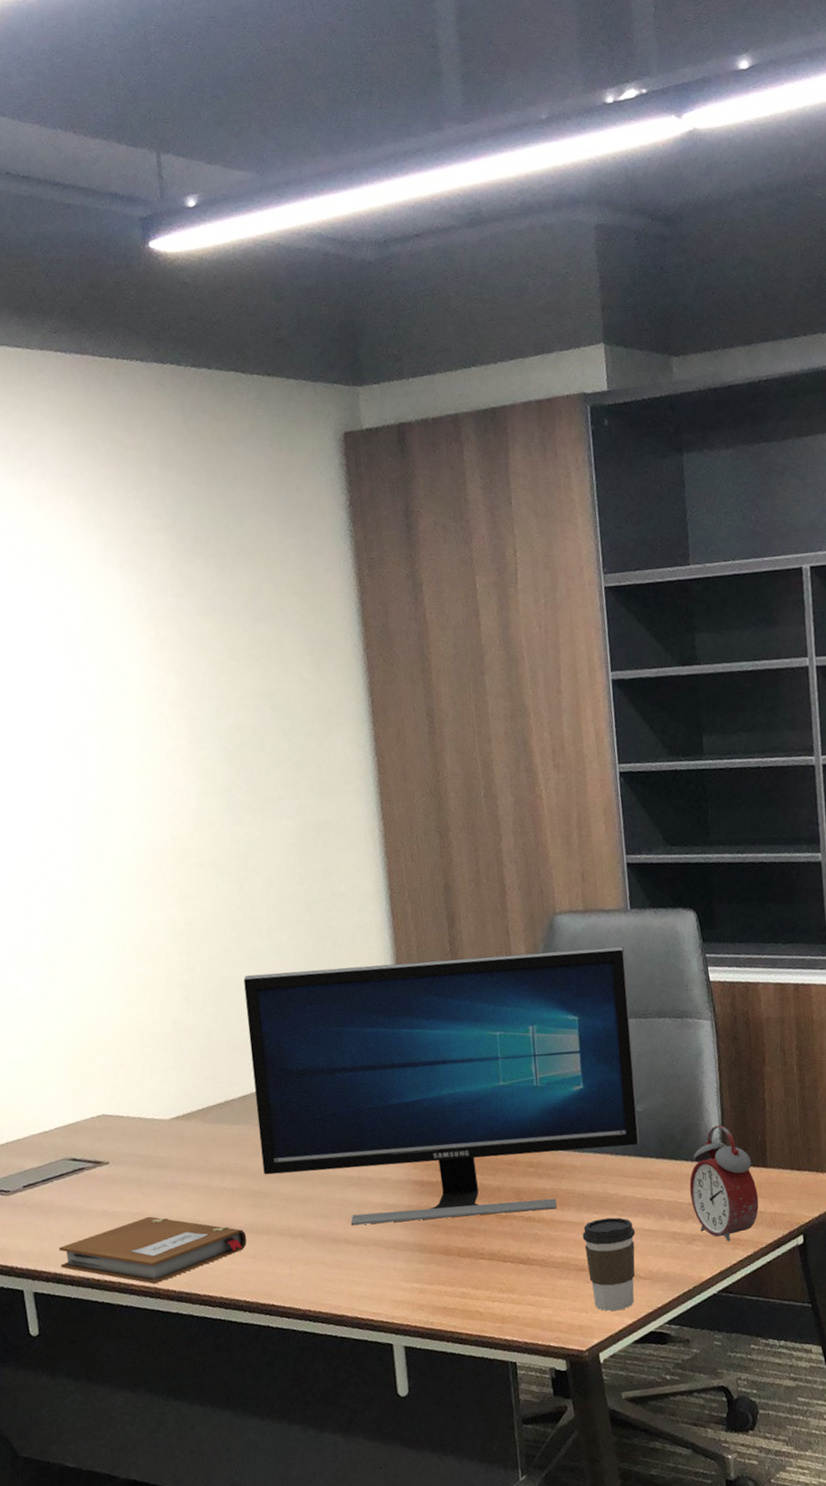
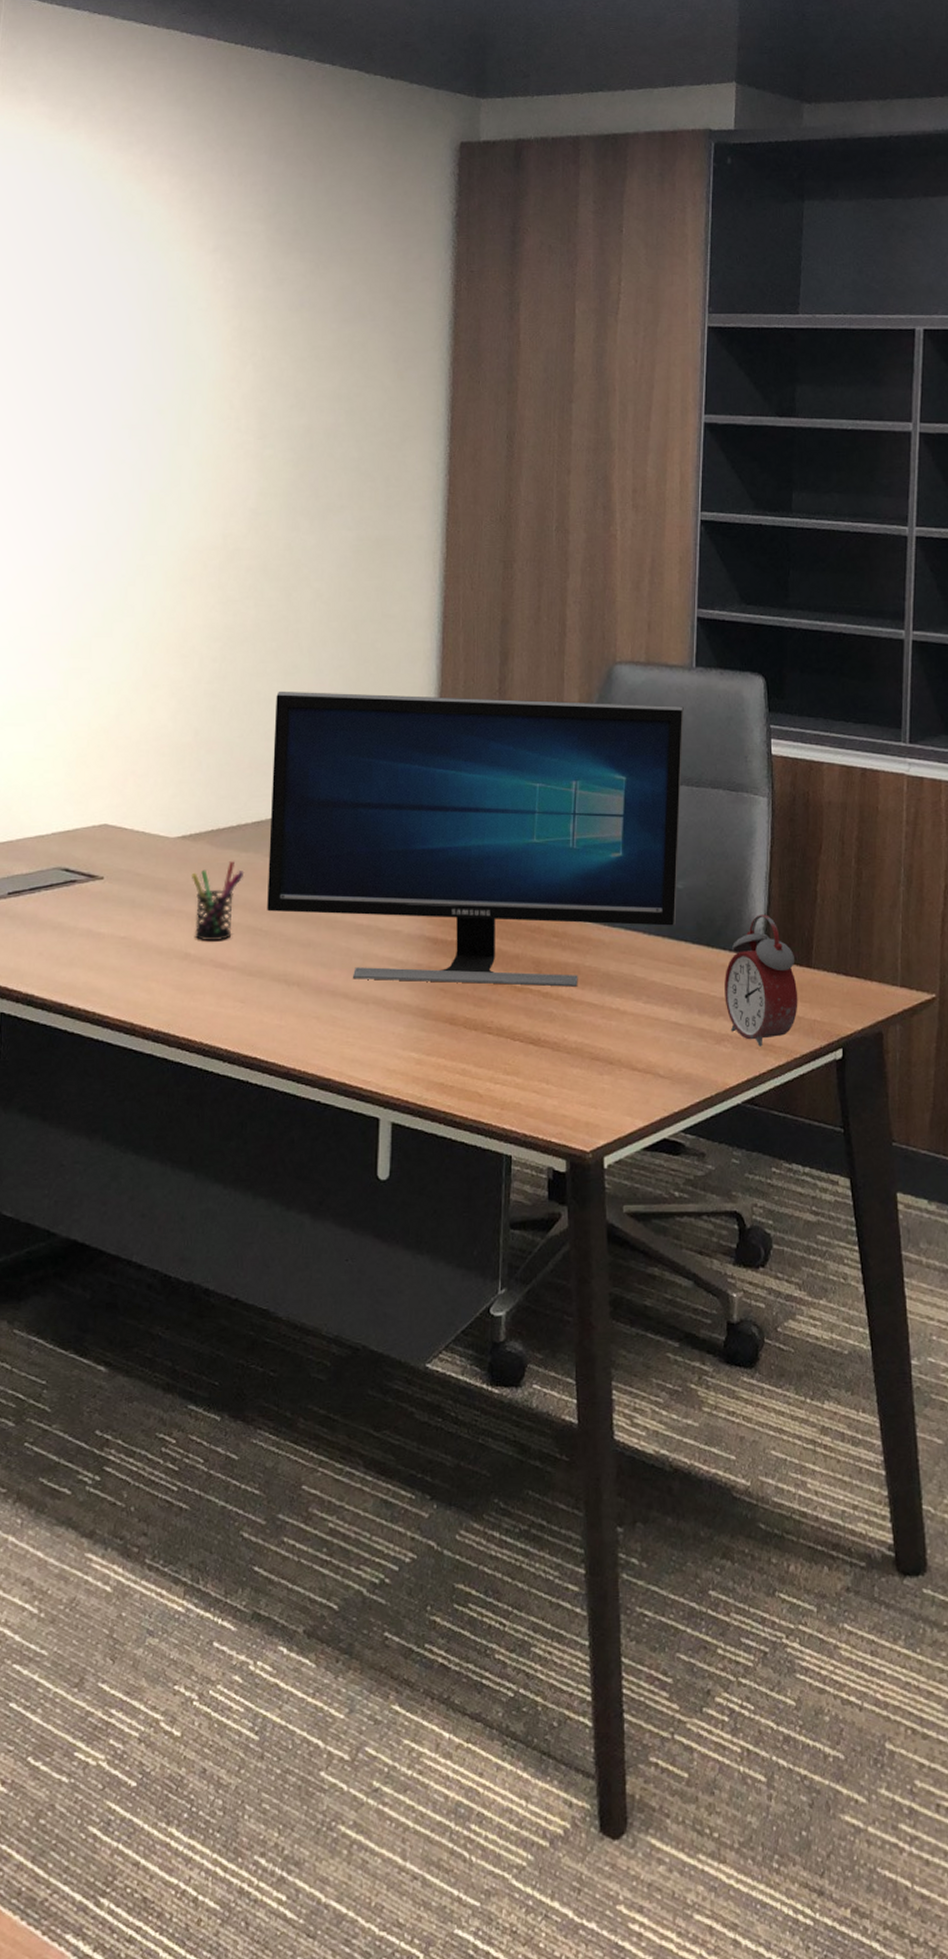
notebook: present [59,1216,247,1285] -> none [34,942,239,1019]
pen holder: none [189,1134,238,1208] -> present [191,861,245,940]
coffee cup: present [582,1217,636,1311] -> none [601,1004,660,1111]

